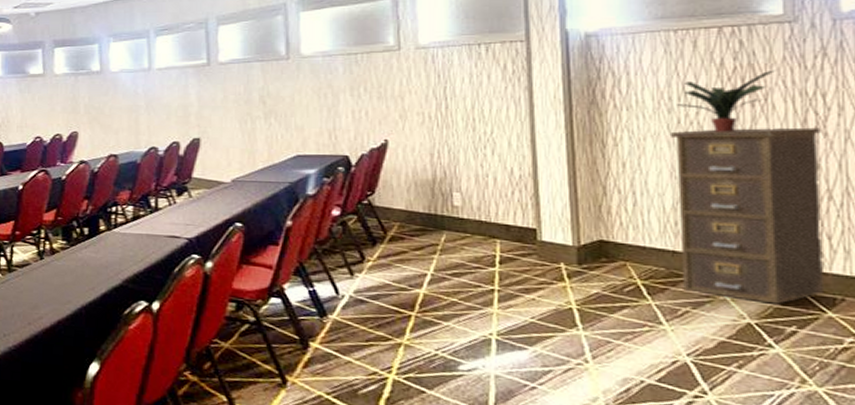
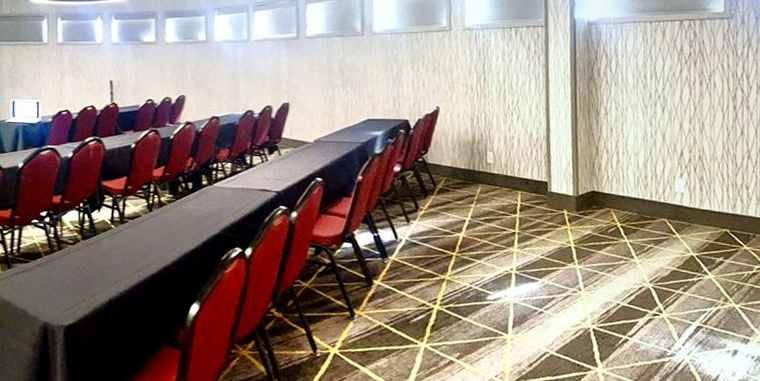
filing cabinet: present [671,127,825,304] -> none [645,101,745,241]
potted plant: present [677,70,777,132] -> none [650,56,718,105]

